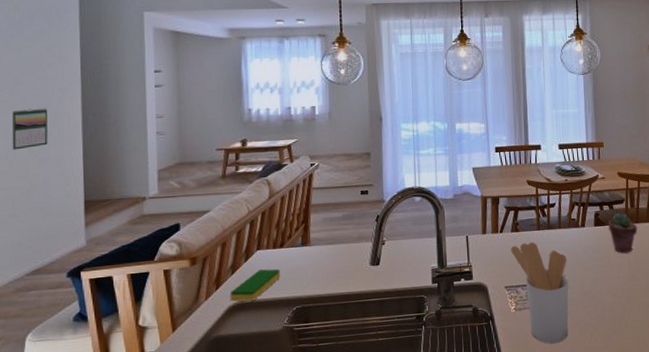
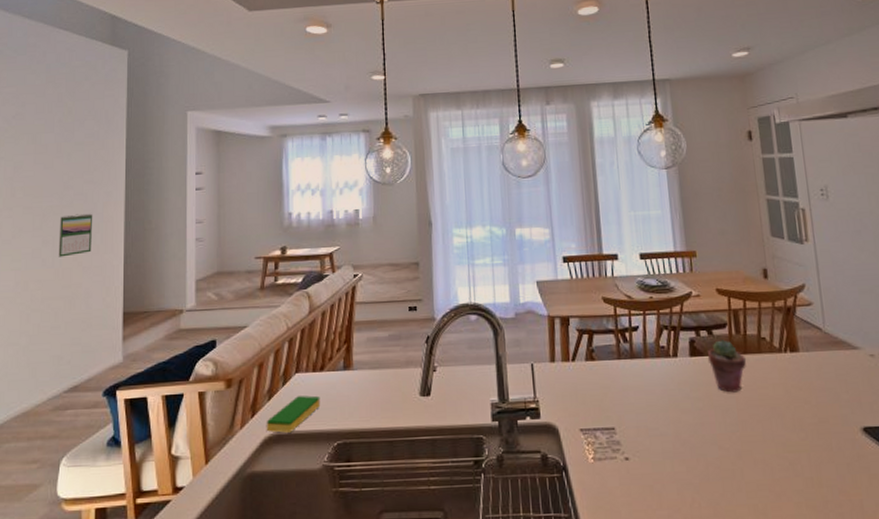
utensil holder: present [510,242,569,344] -> none [585,374,663,507]

